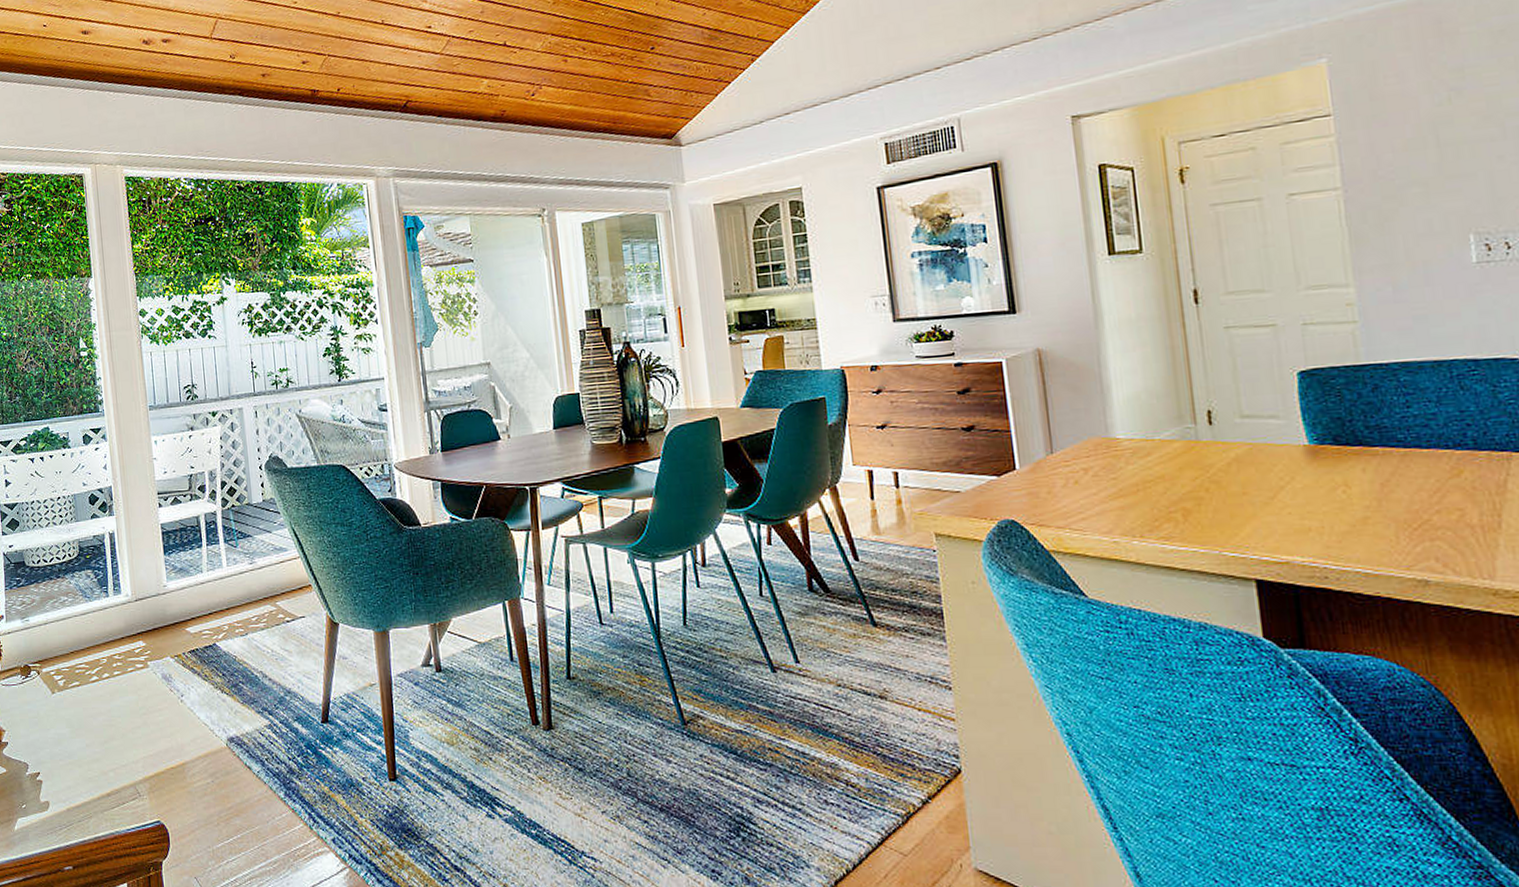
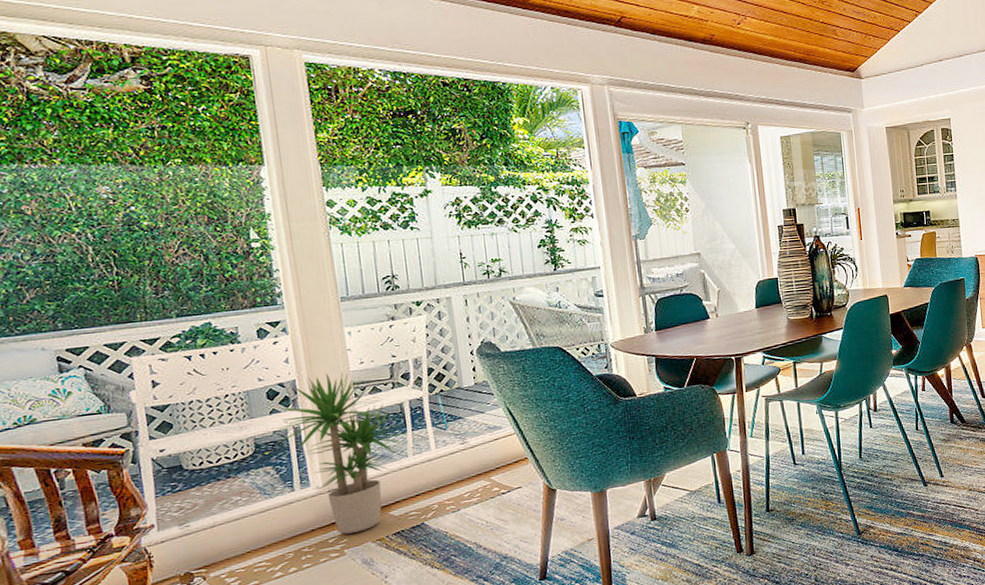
potted plant: none [96,481,203,646] -> present [276,372,408,534]

